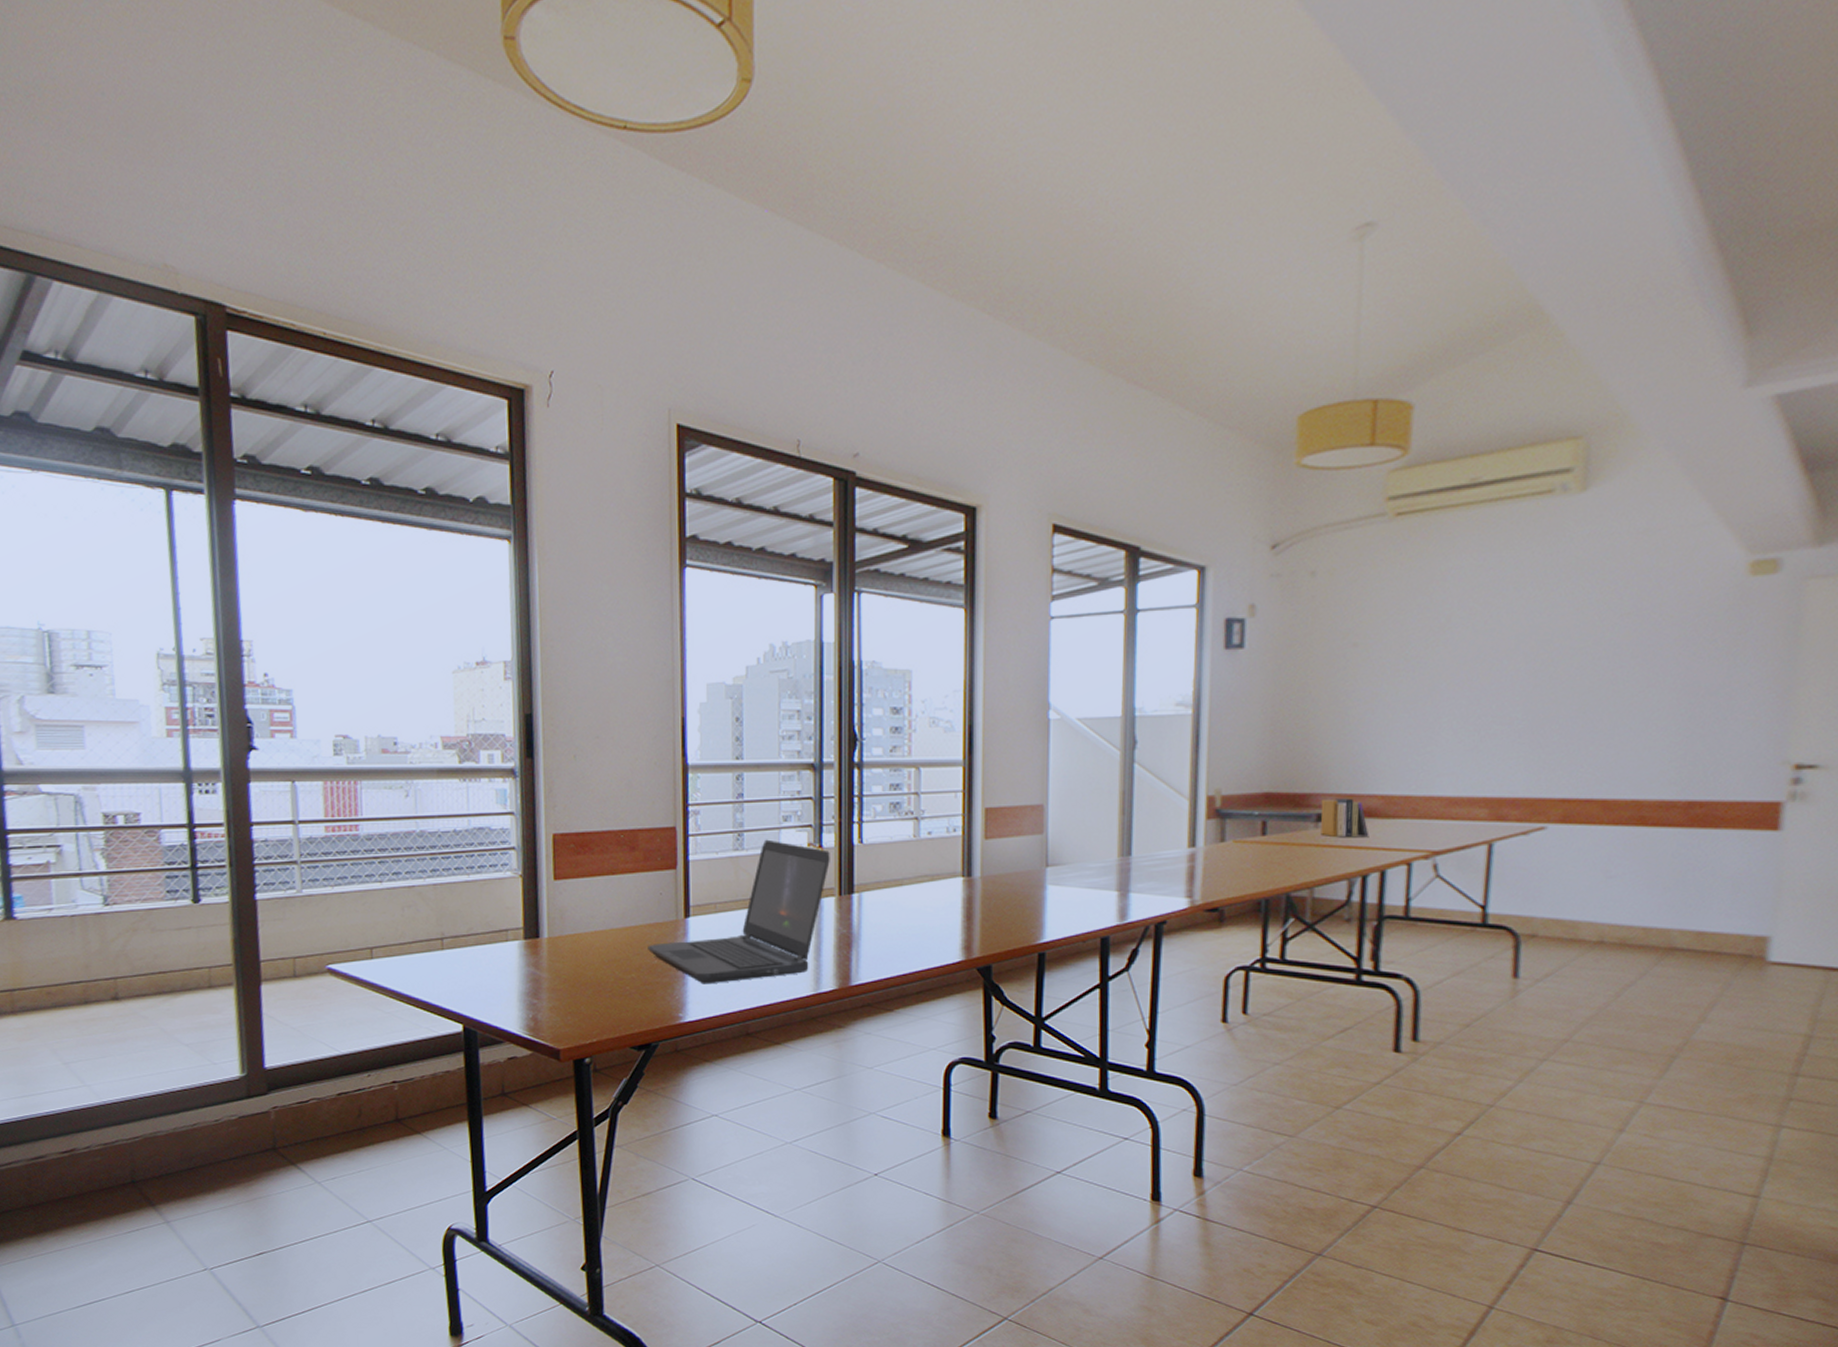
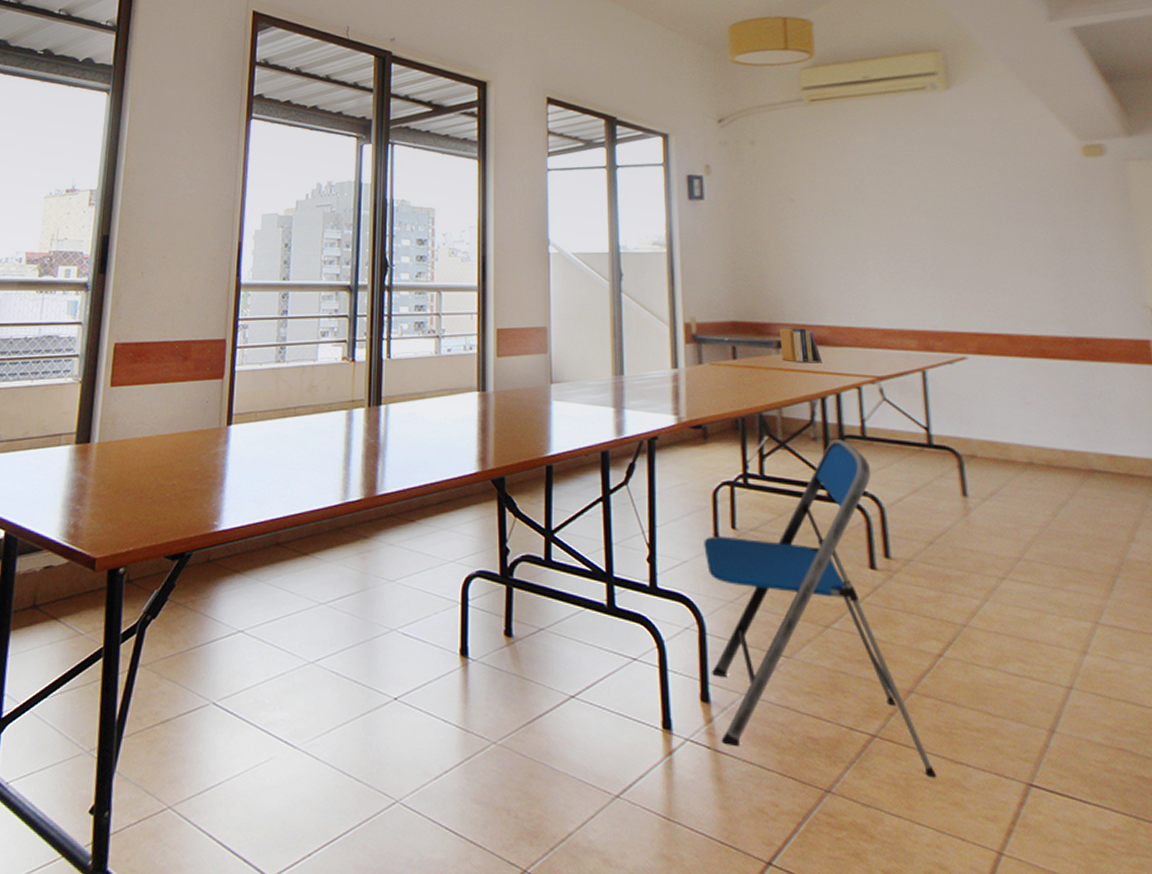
laptop computer: present [648,839,830,985] -> none [190,353,361,492]
folding chair: none [1208,920,1435,1242] -> present [704,439,936,776]

